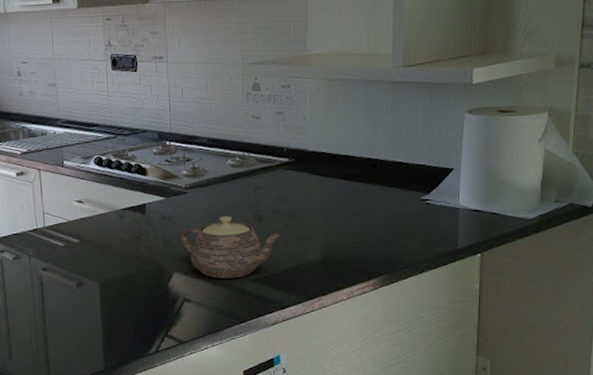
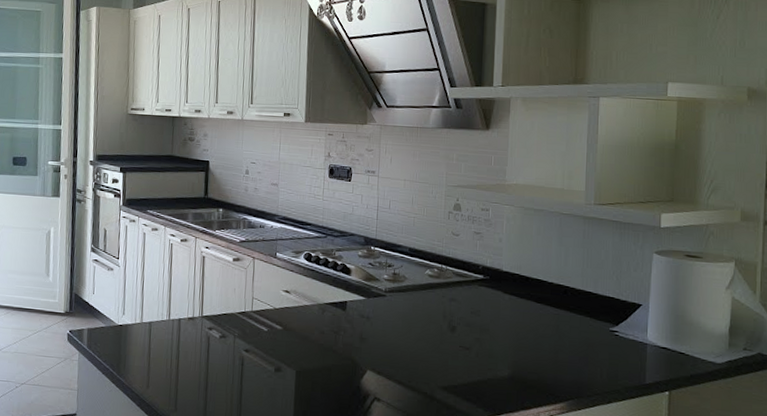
teapot: present [180,215,283,279] -> none [376,321,474,384]

